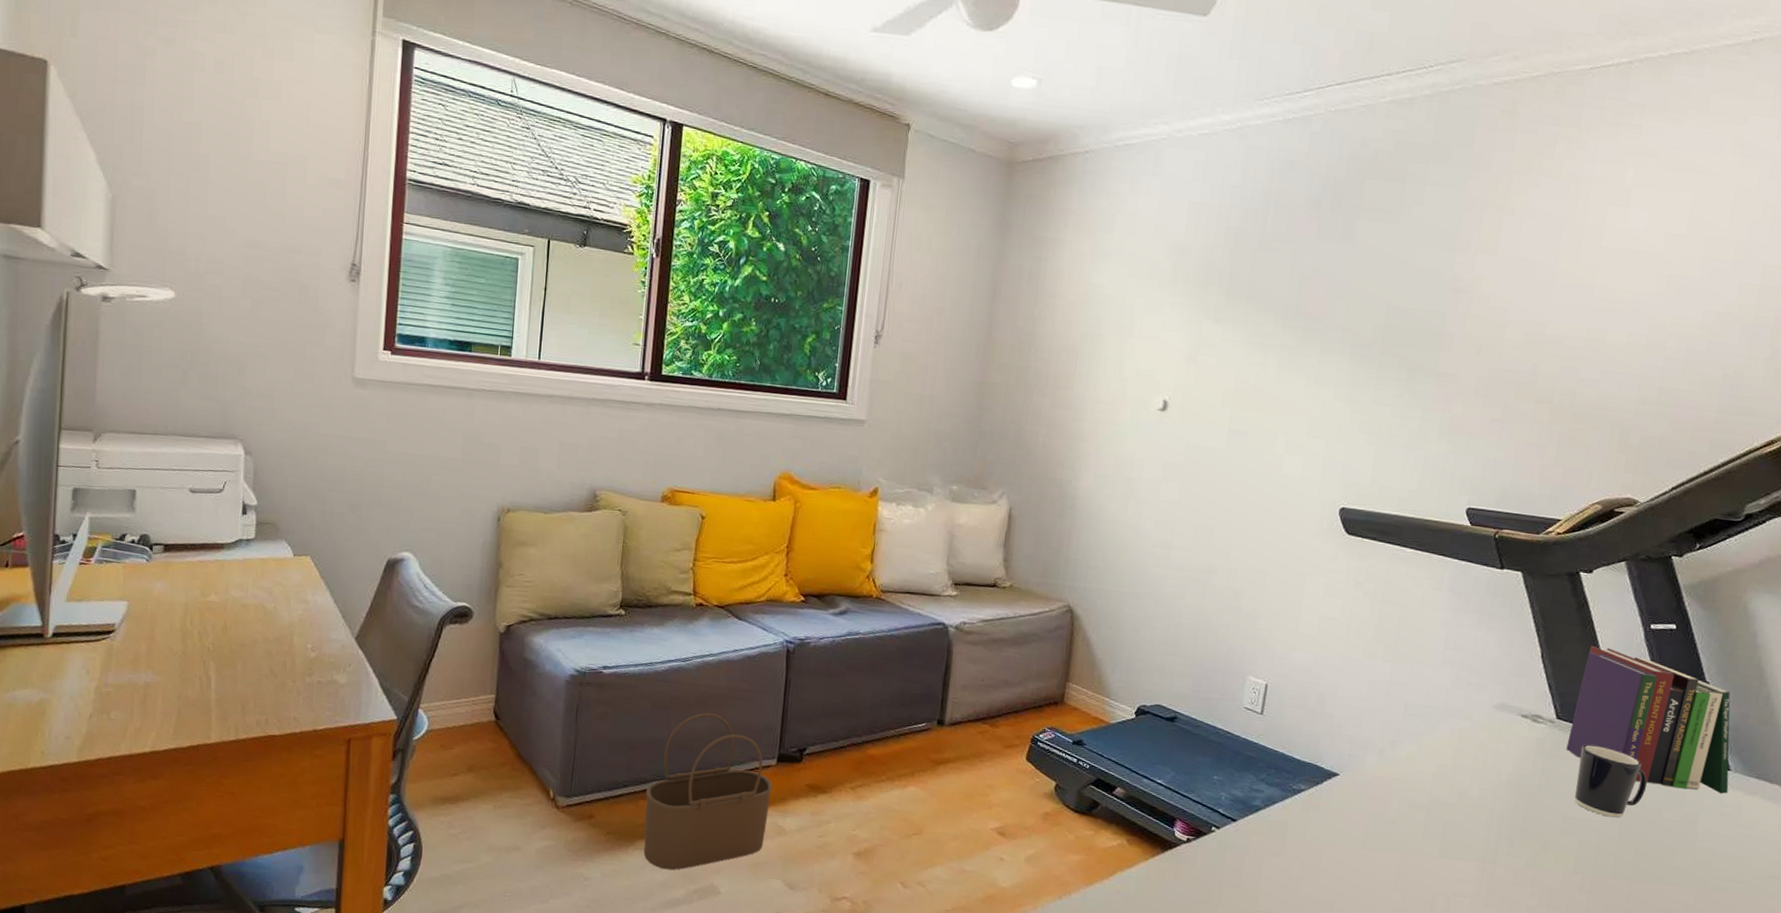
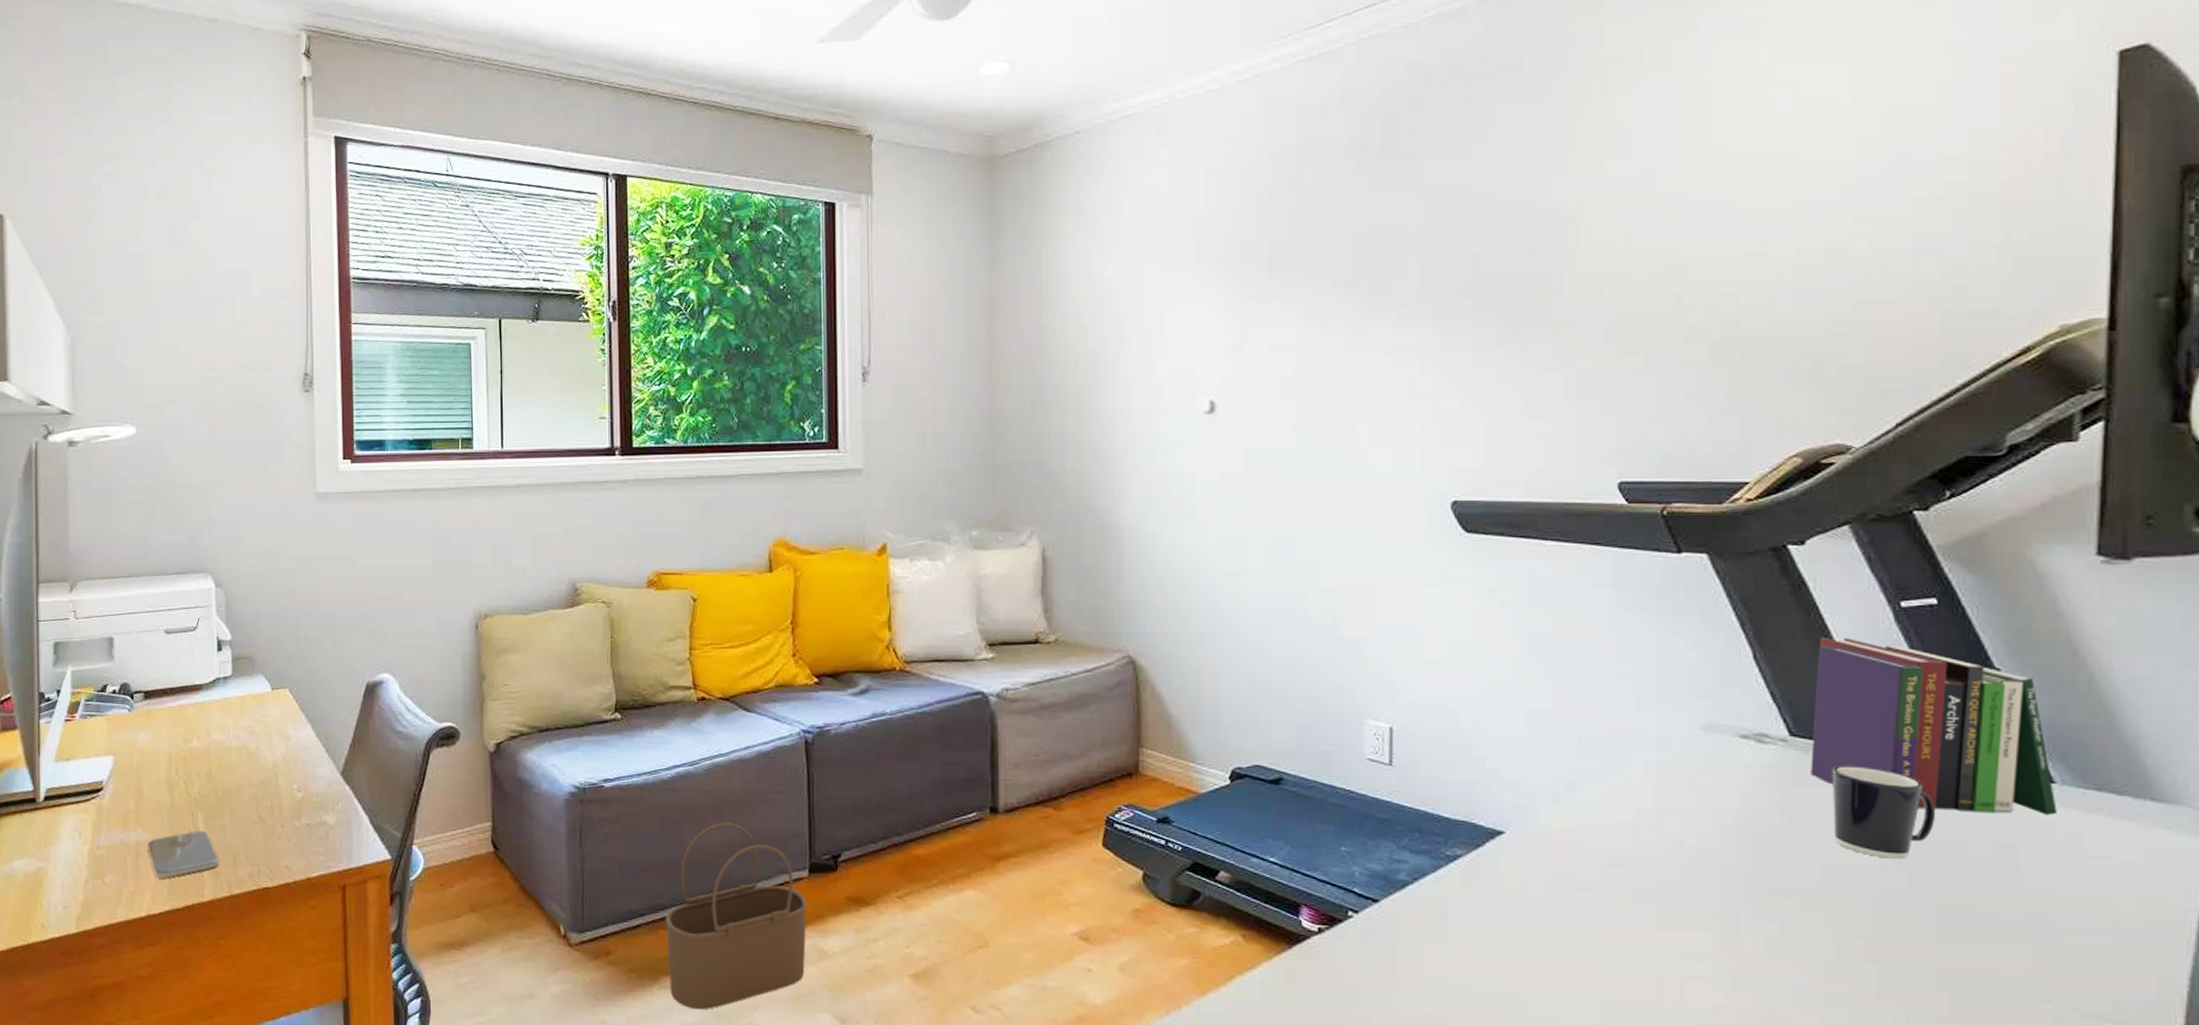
smartphone: none [156,678,228,719] -> present [148,831,219,878]

